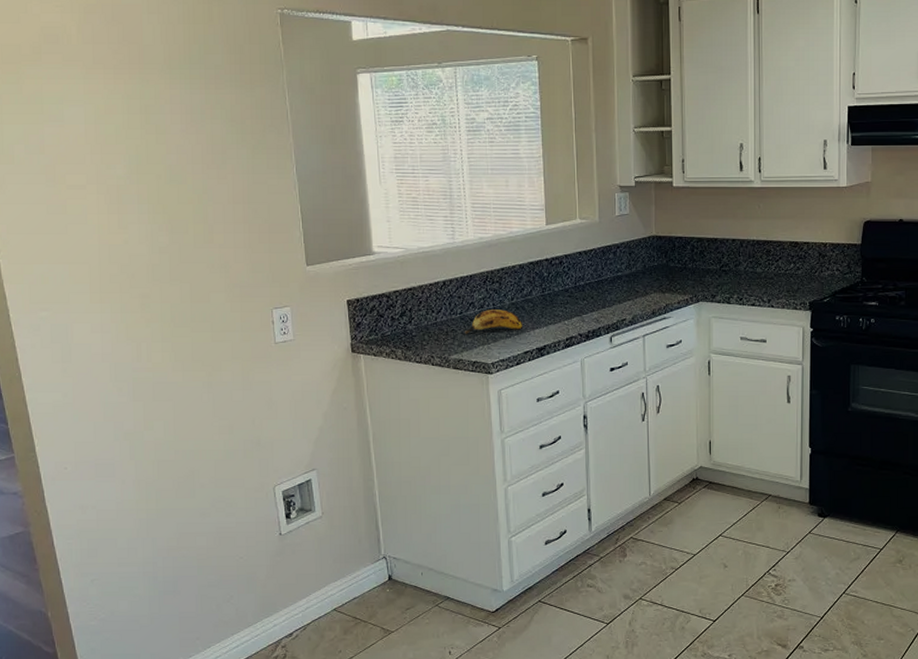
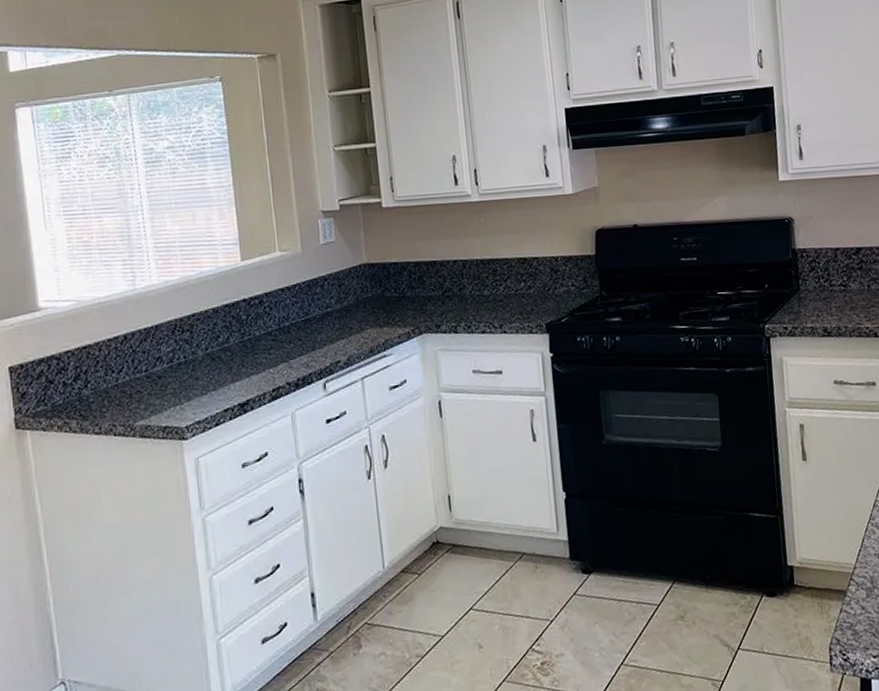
banana: present [464,309,523,334] -> none [151,362,221,395]

